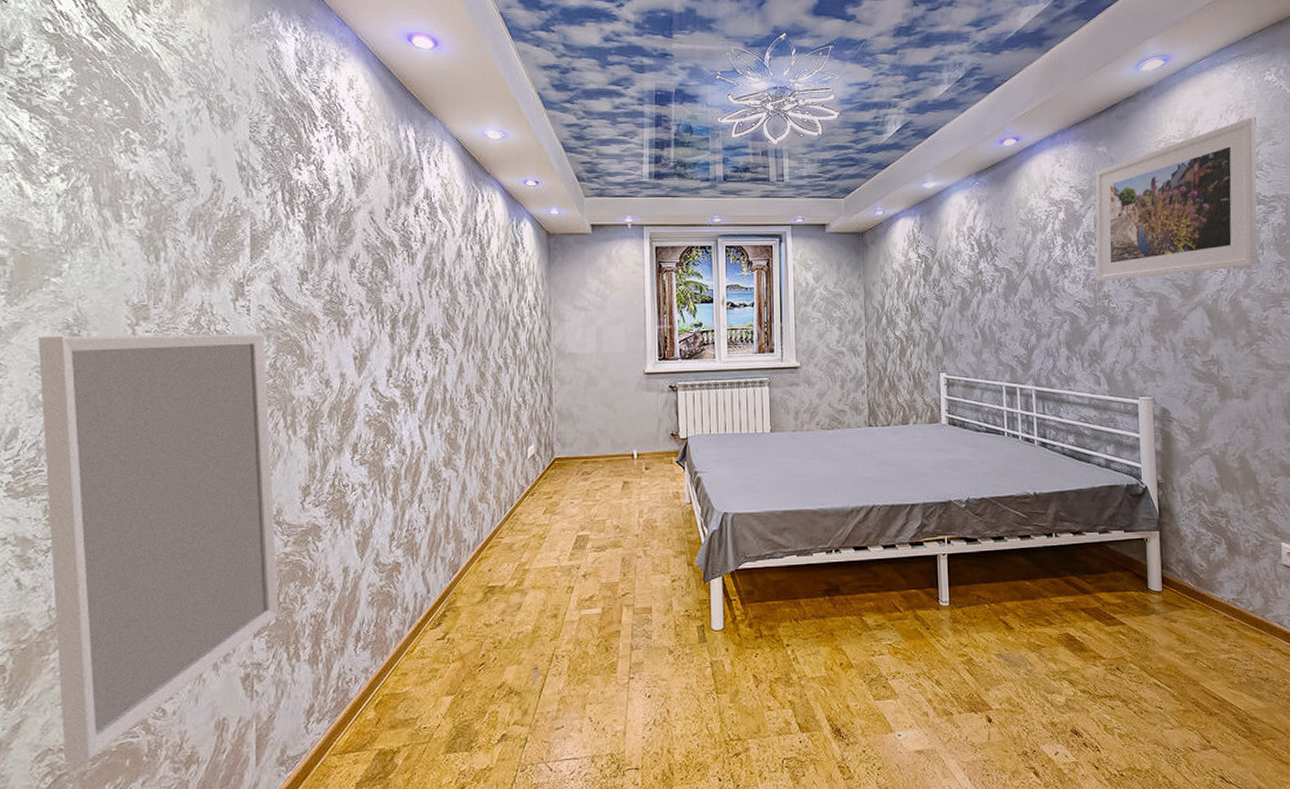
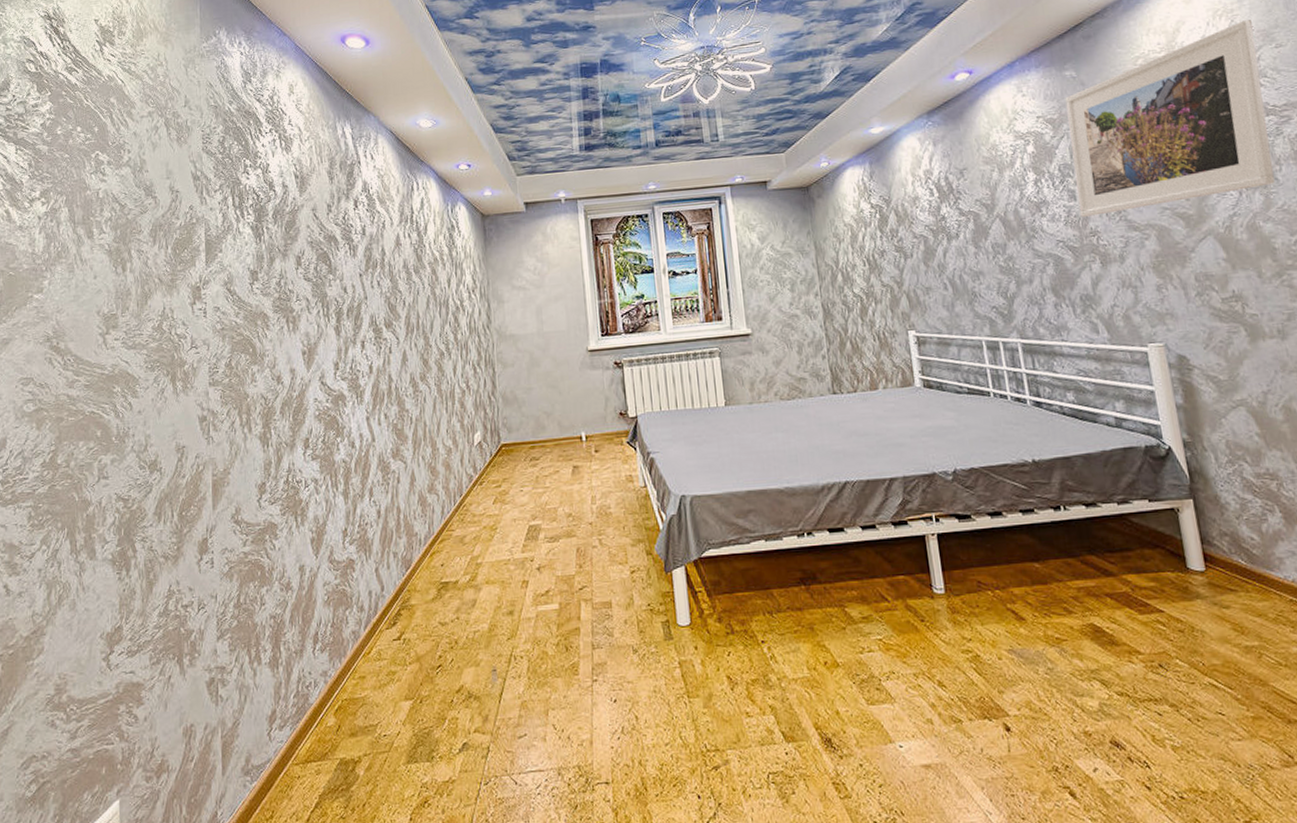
home mirror: present [38,333,279,764] -> none [23,334,240,772]

